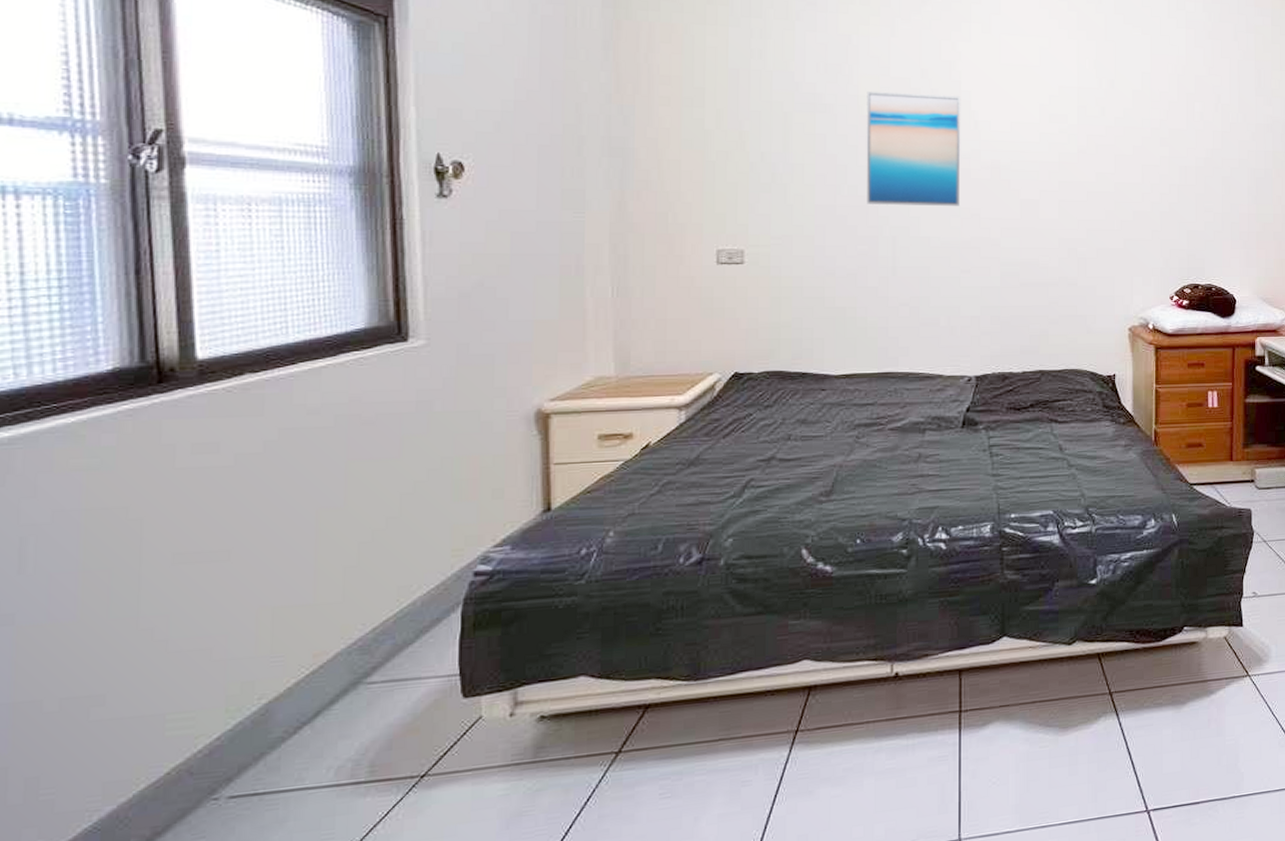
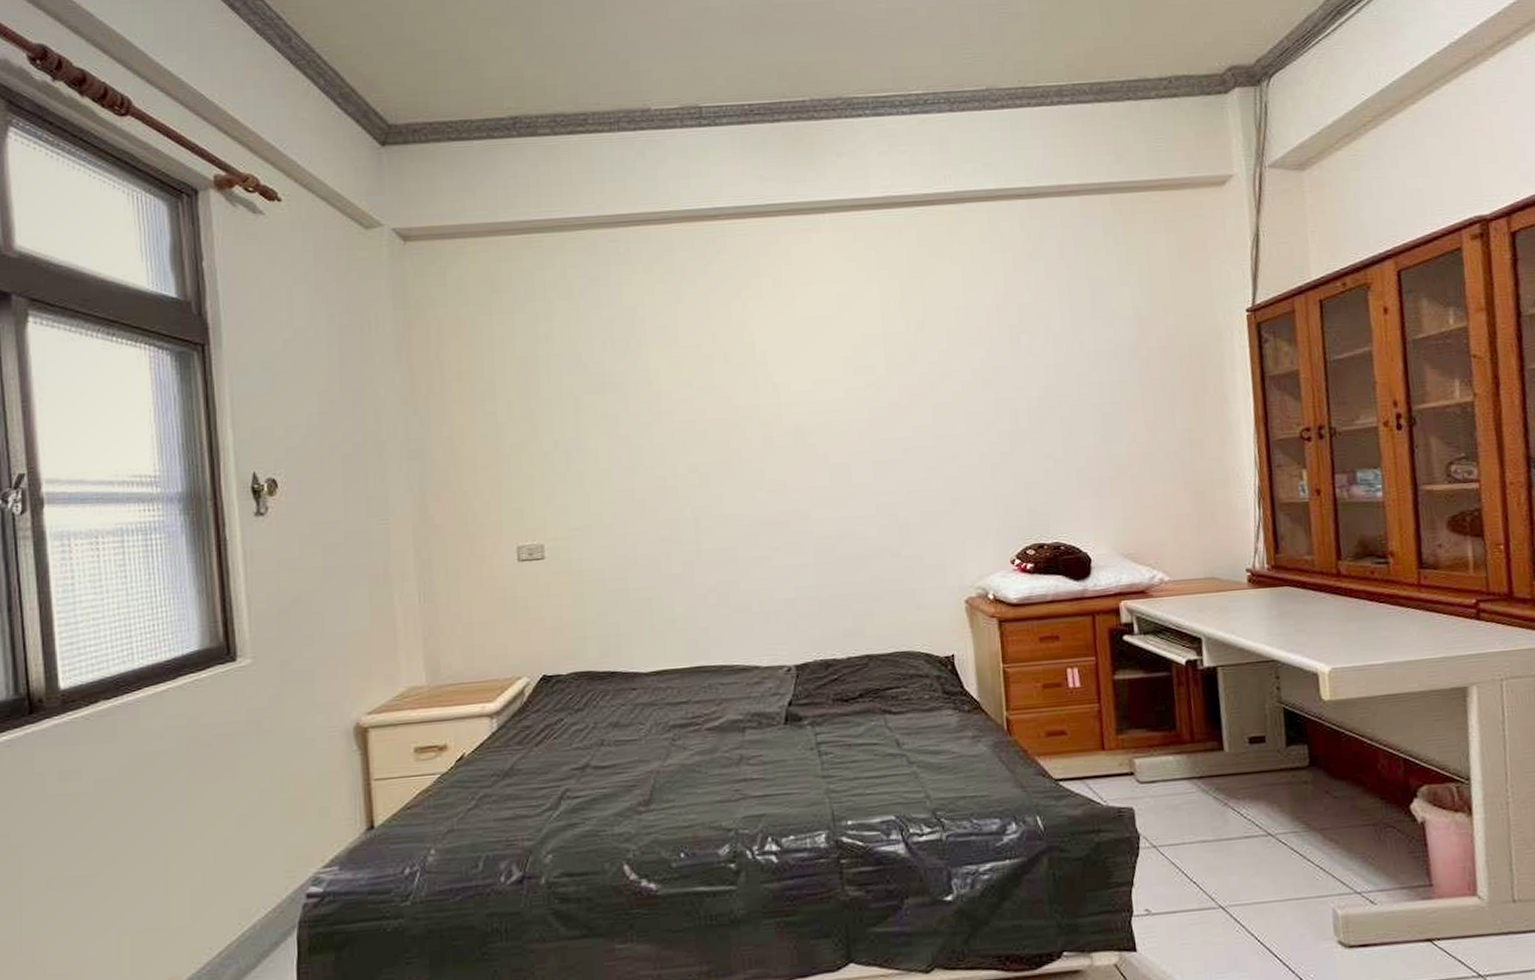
wall art: present [866,92,961,206] -> none [656,358,763,485]

